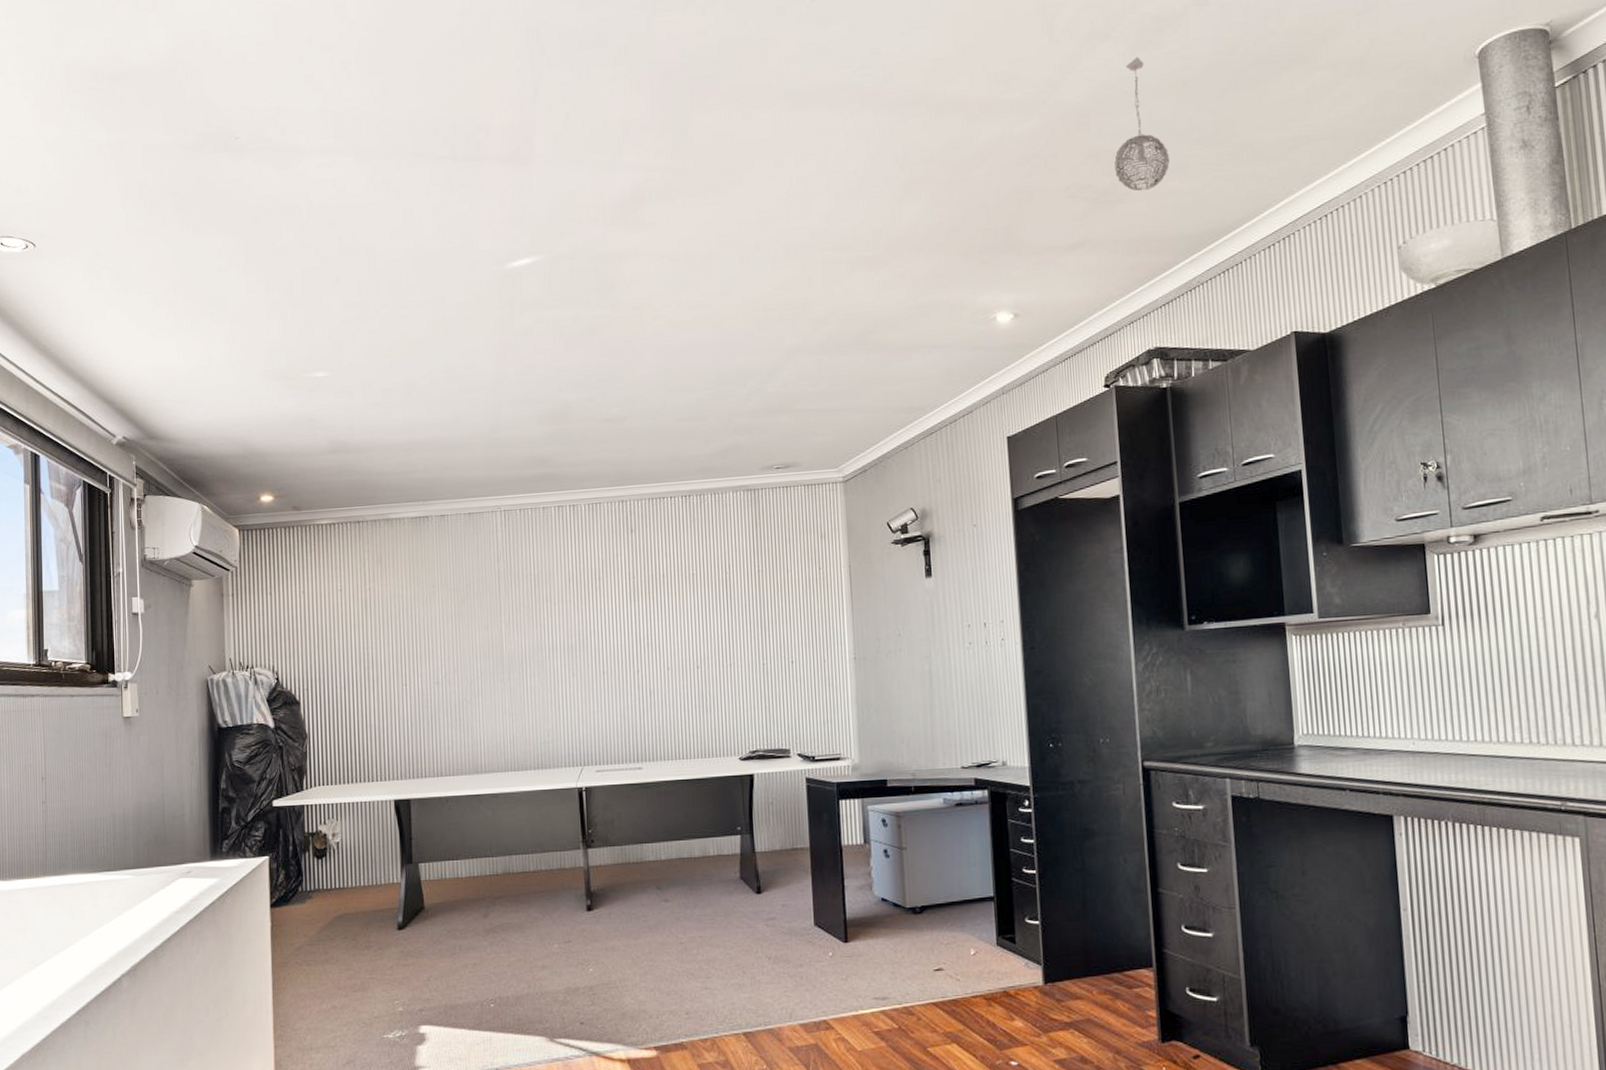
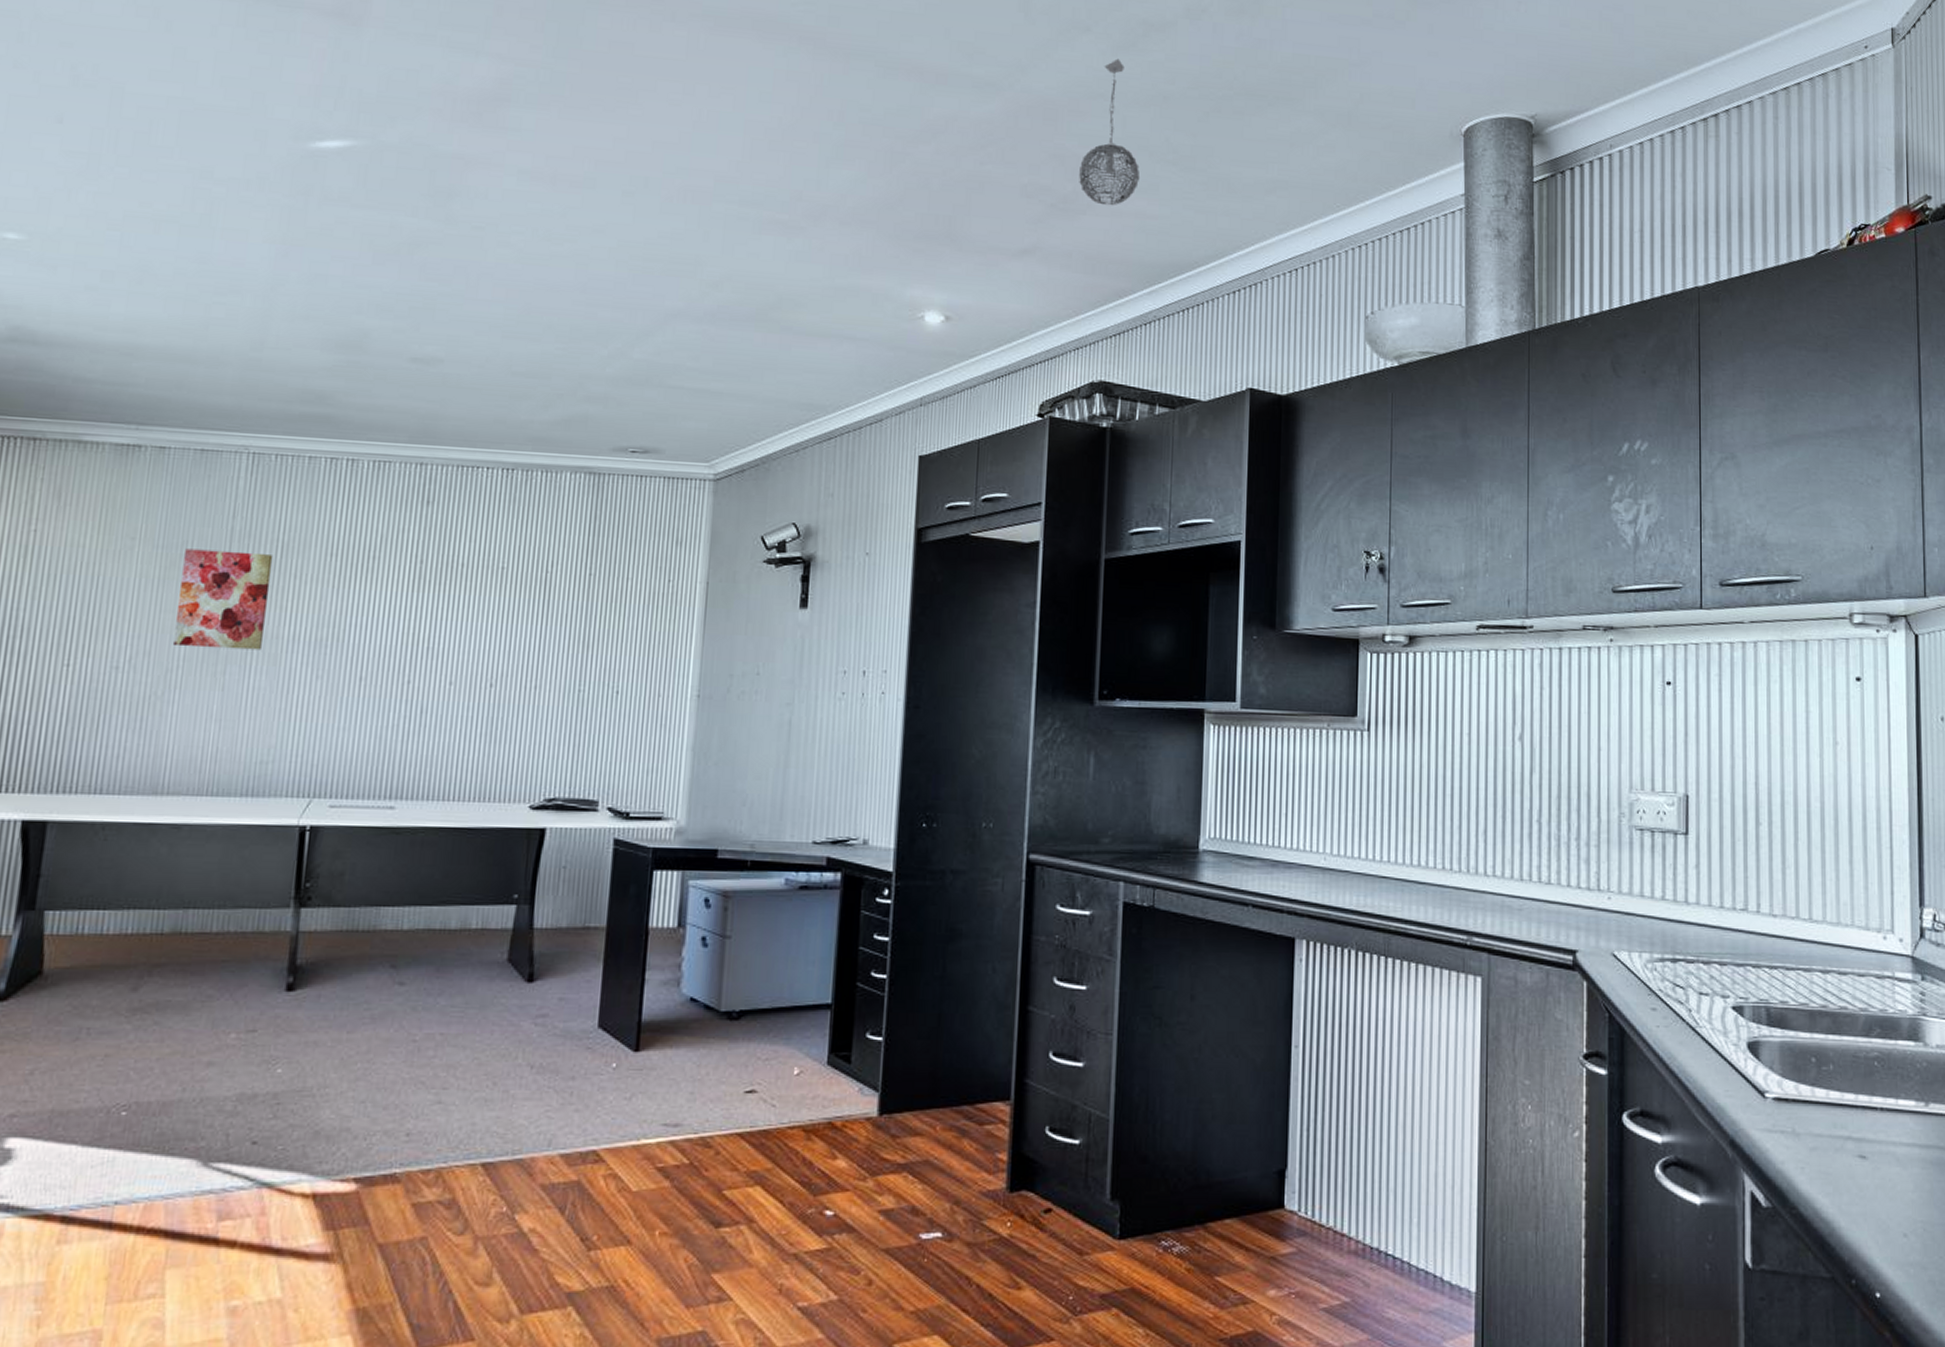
wall art: none [469,586,532,662] -> present [172,548,274,651]

